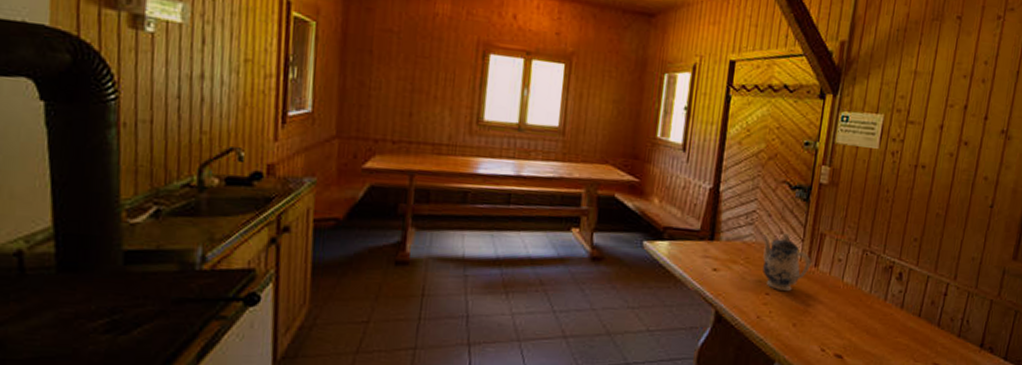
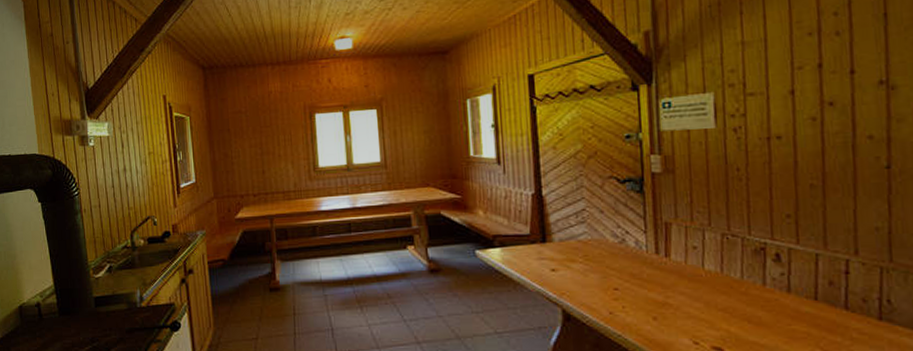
teapot: present [761,233,811,292] -> none [597,227,660,286]

